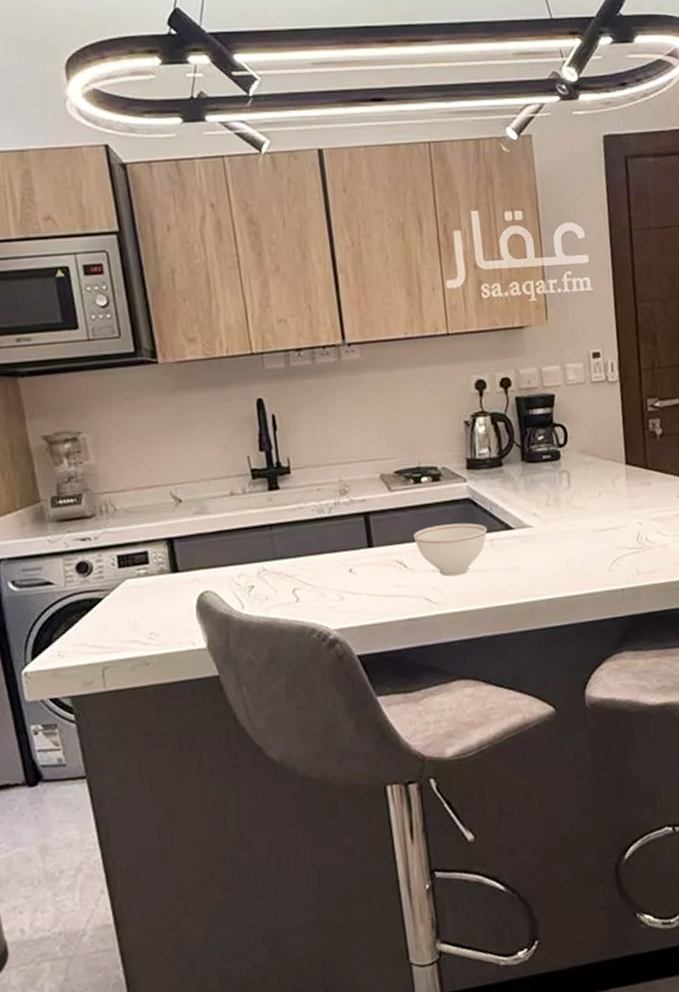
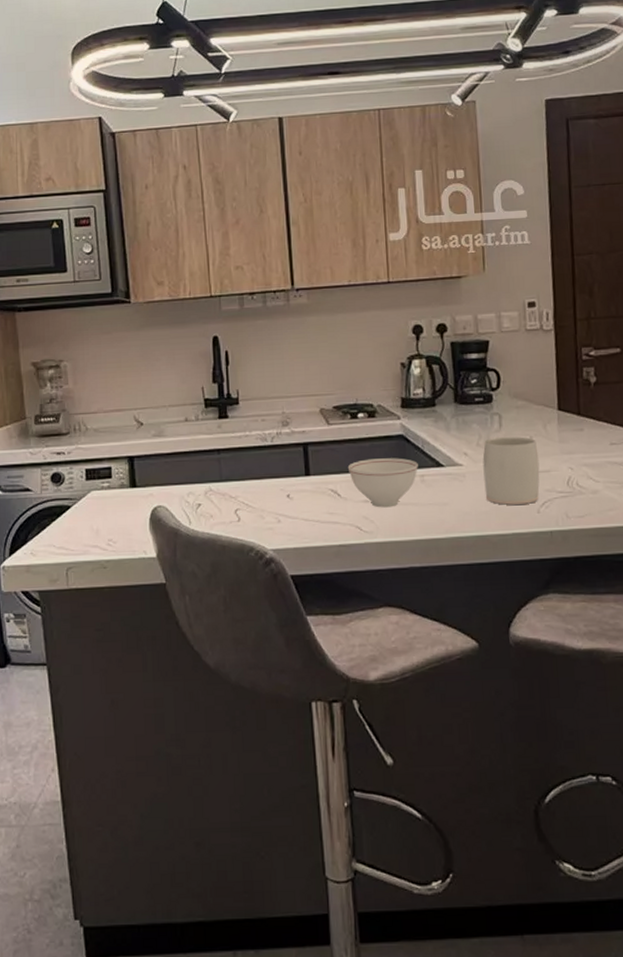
mug: none [552,494,610,565] -> present [482,437,540,505]

